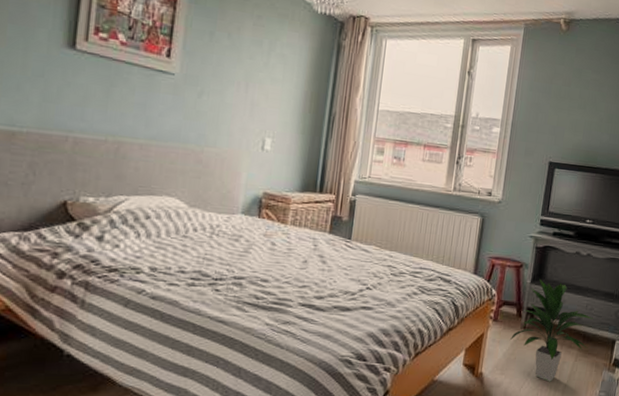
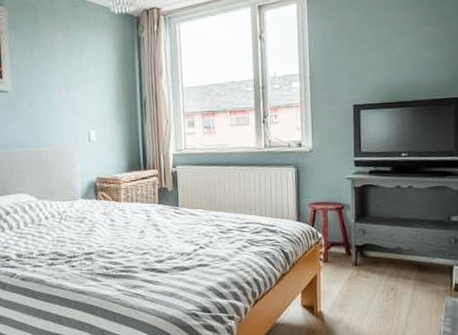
indoor plant: present [510,279,594,382] -> none [344,217,426,314]

